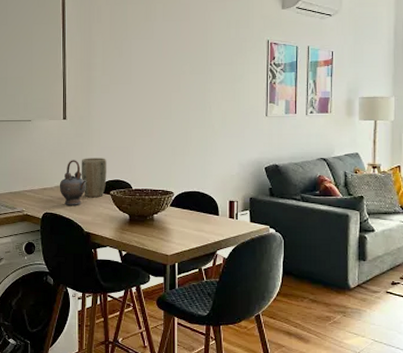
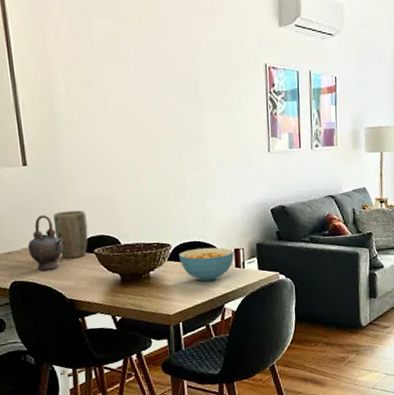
cereal bowl: none [179,198,229,228] -> present [178,247,234,282]

